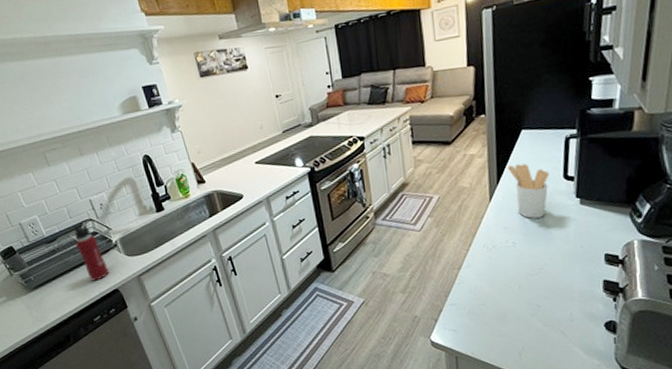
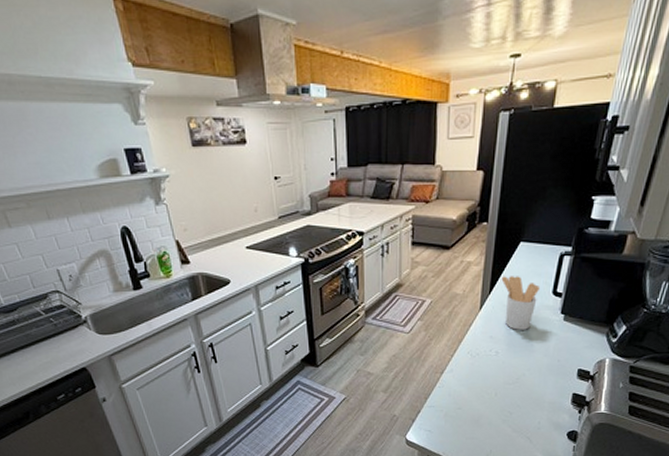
water bottle: present [73,219,109,281] -> none [37,291,76,357]

